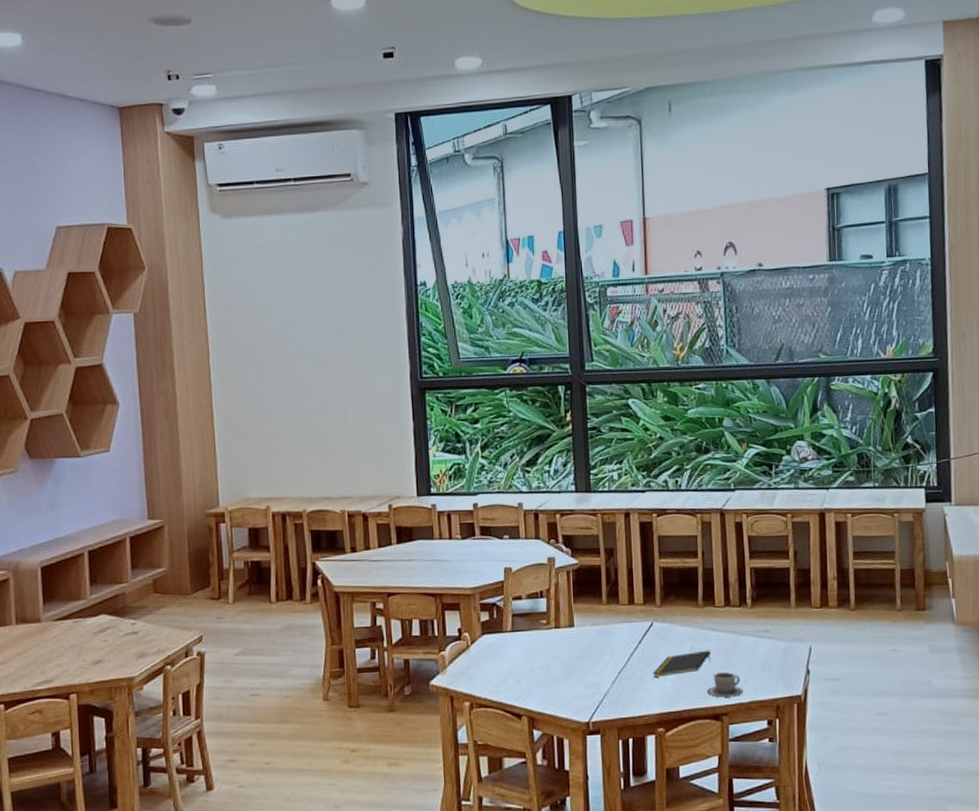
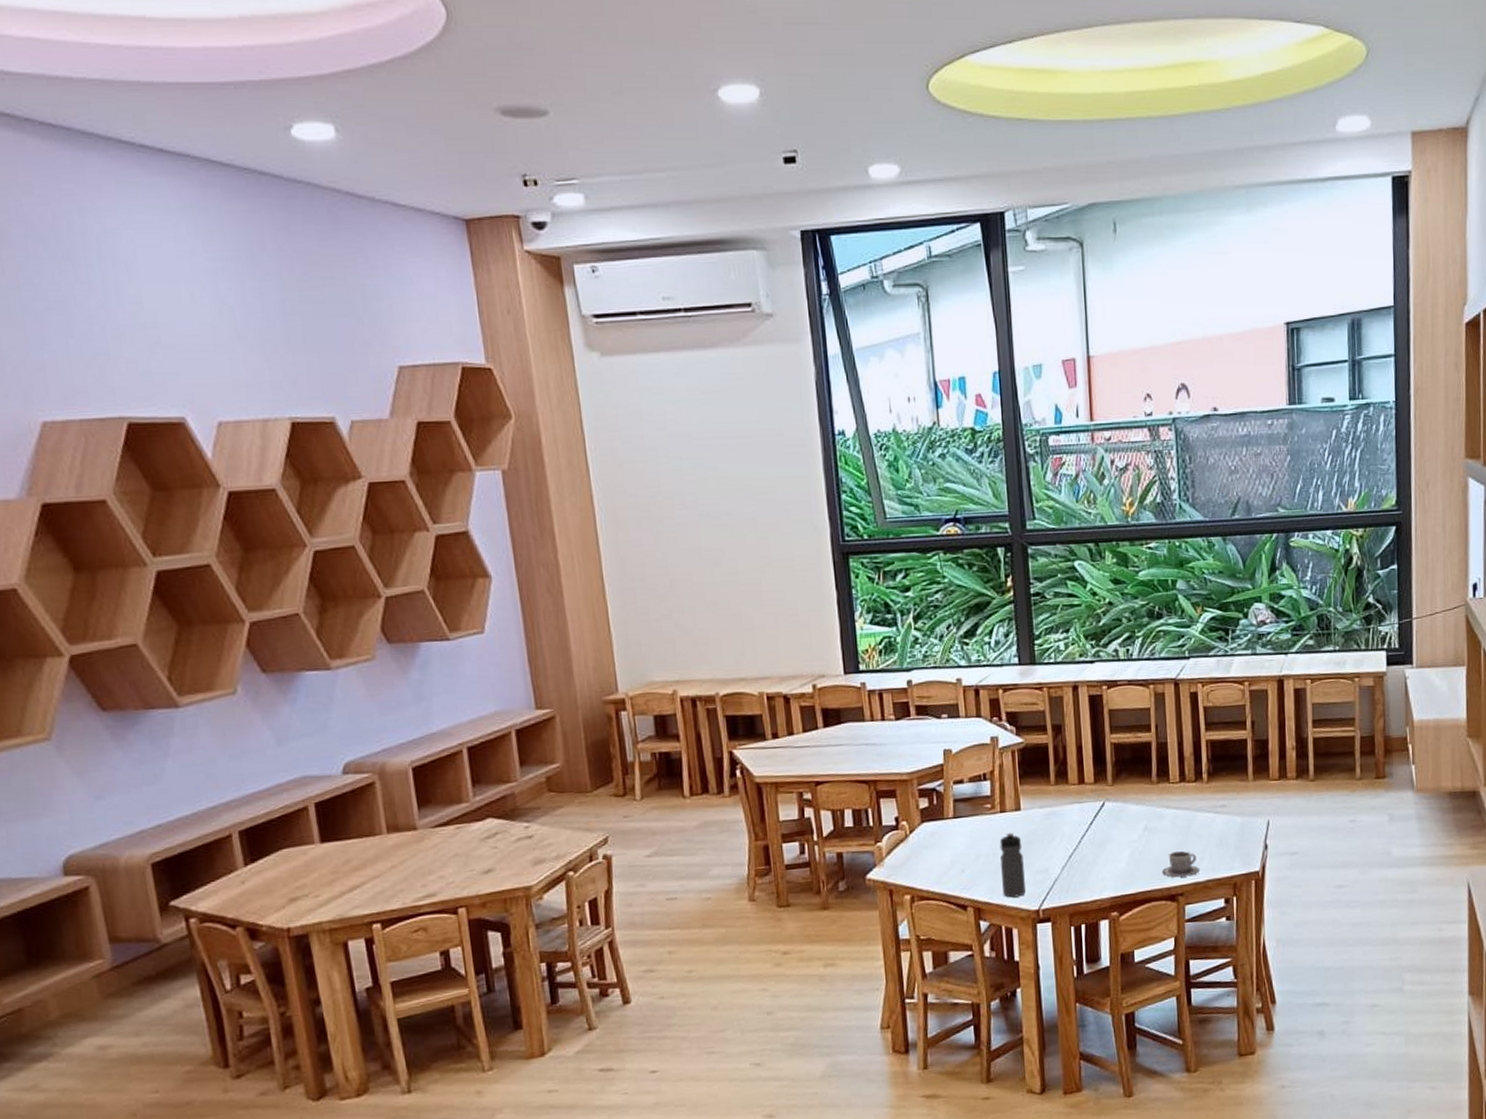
water bottle: none [553,647,577,709] -> present [999,832,1026,898]
notepad: present [653,650,712,677] -> none [1105,828,1167,860]

